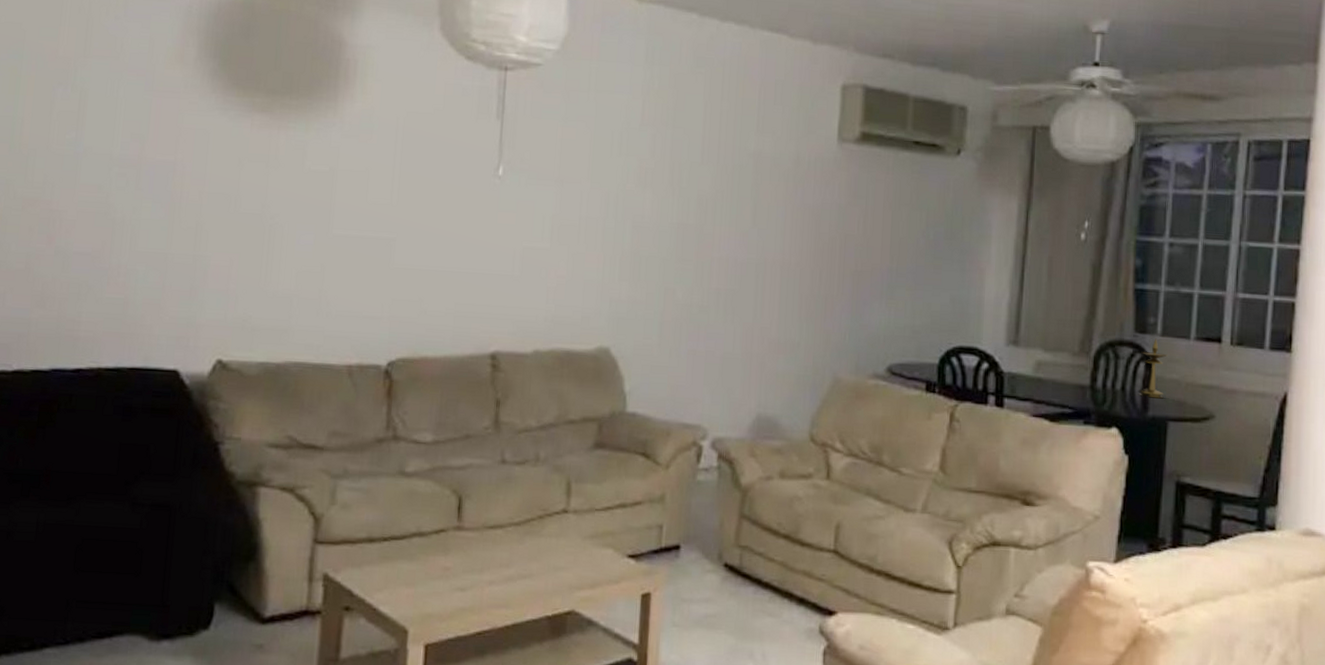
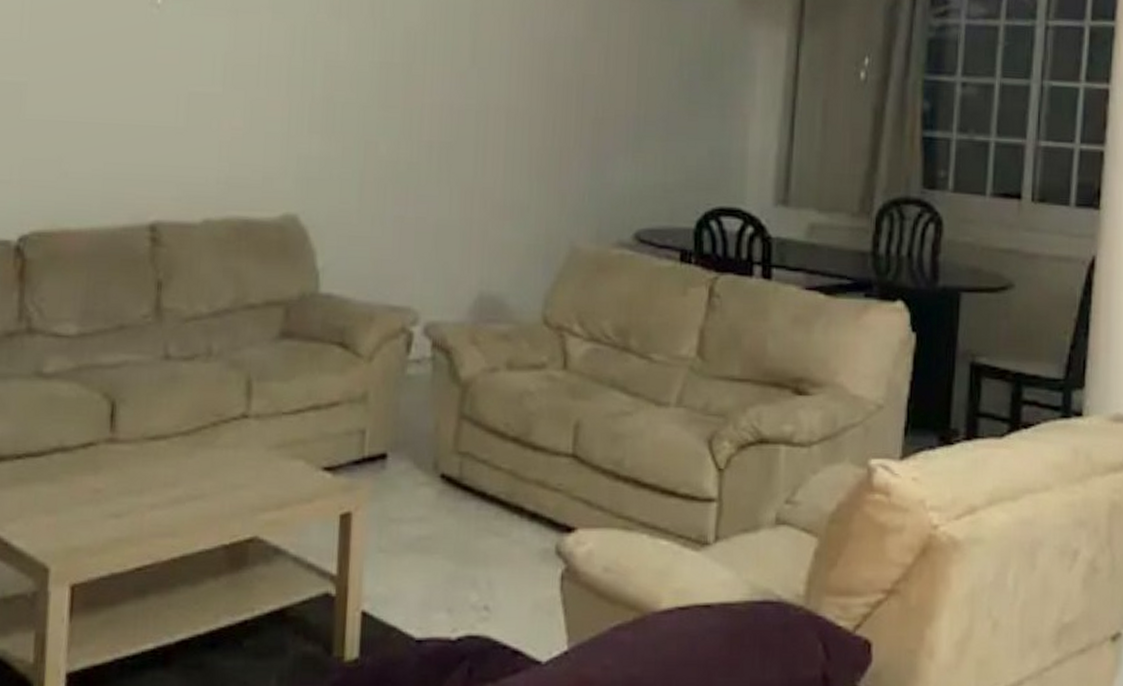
candlestick: present [1138,338,1167,399] -> none [926,195,960,266]

